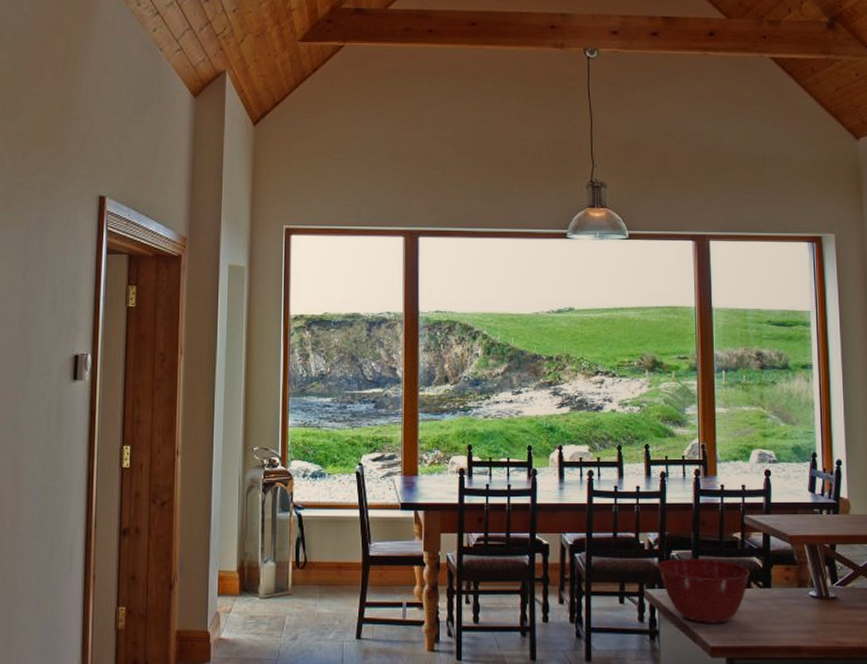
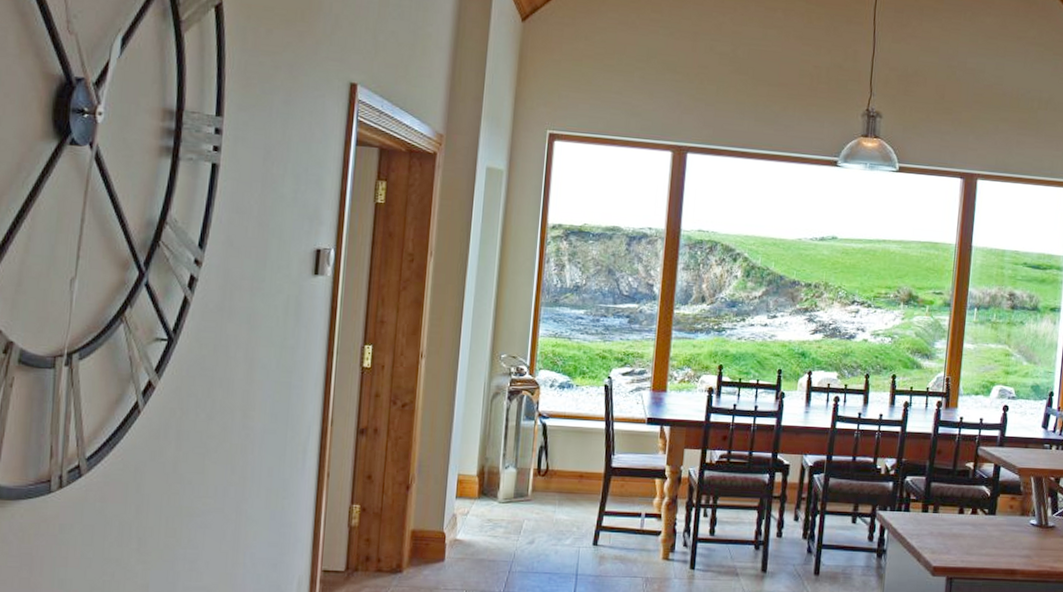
mixing bowl: present [657,559,751,623] -> none [891,484,979,545]

